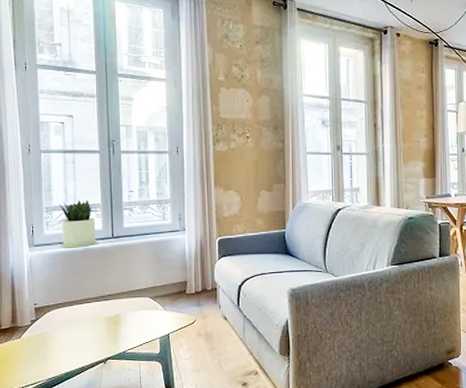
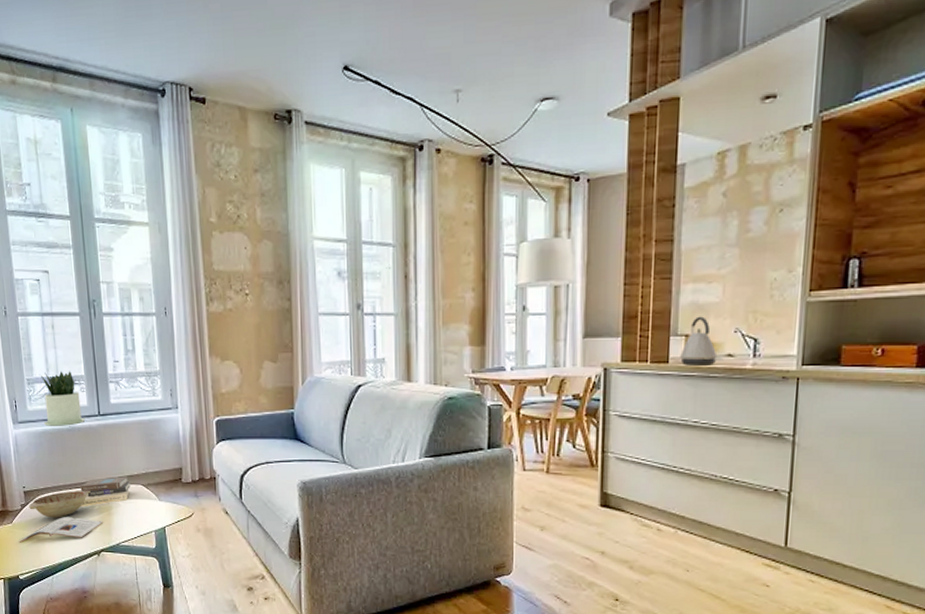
magazine: none [26,329,111,356] -> present [19,517,103,543]
decorative bowl: none [39,304,100,331] -> present [29,490,91,518]
books: none [90,291,139,320] -> present [80,476,130,507]

